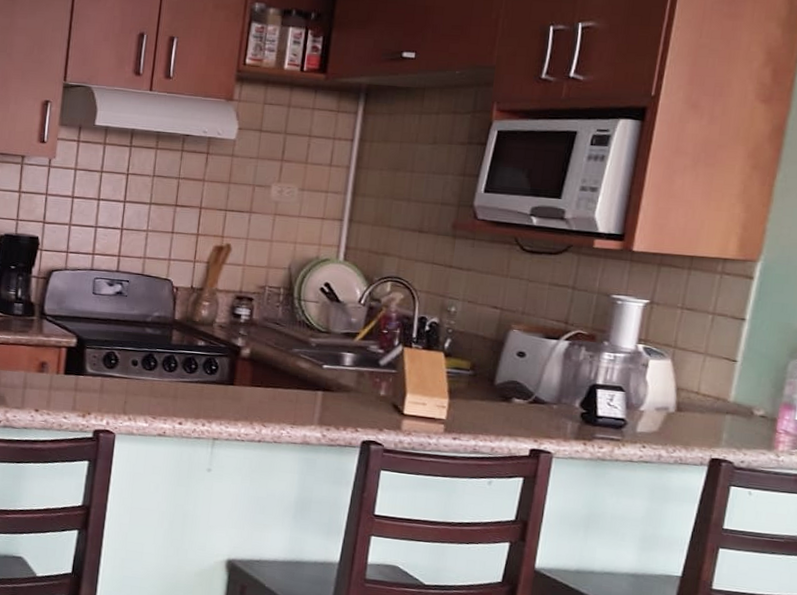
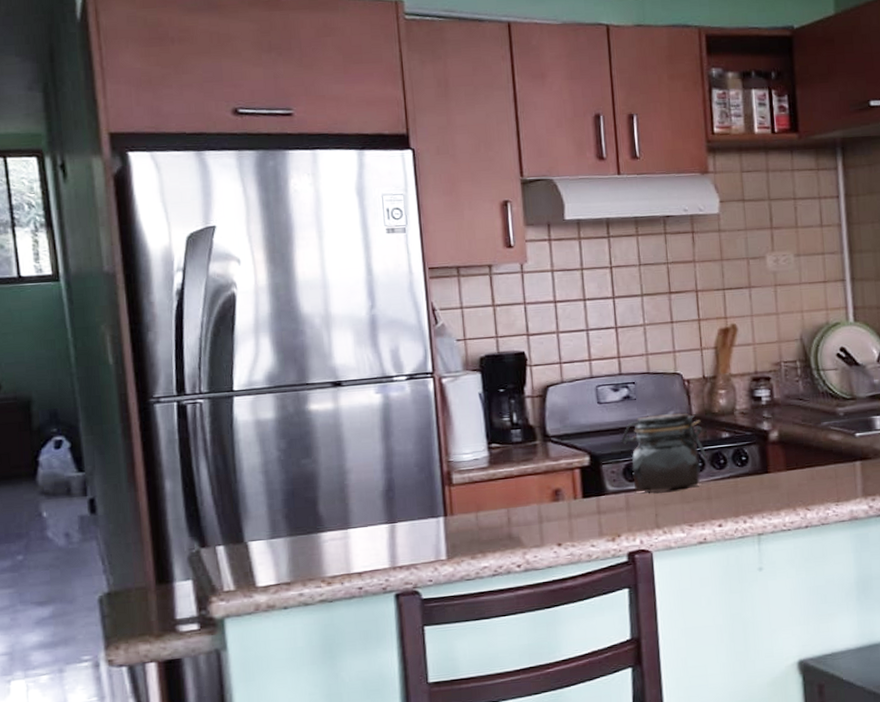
jar: none [107,312,182,386] -> present [621,413,708,494]

